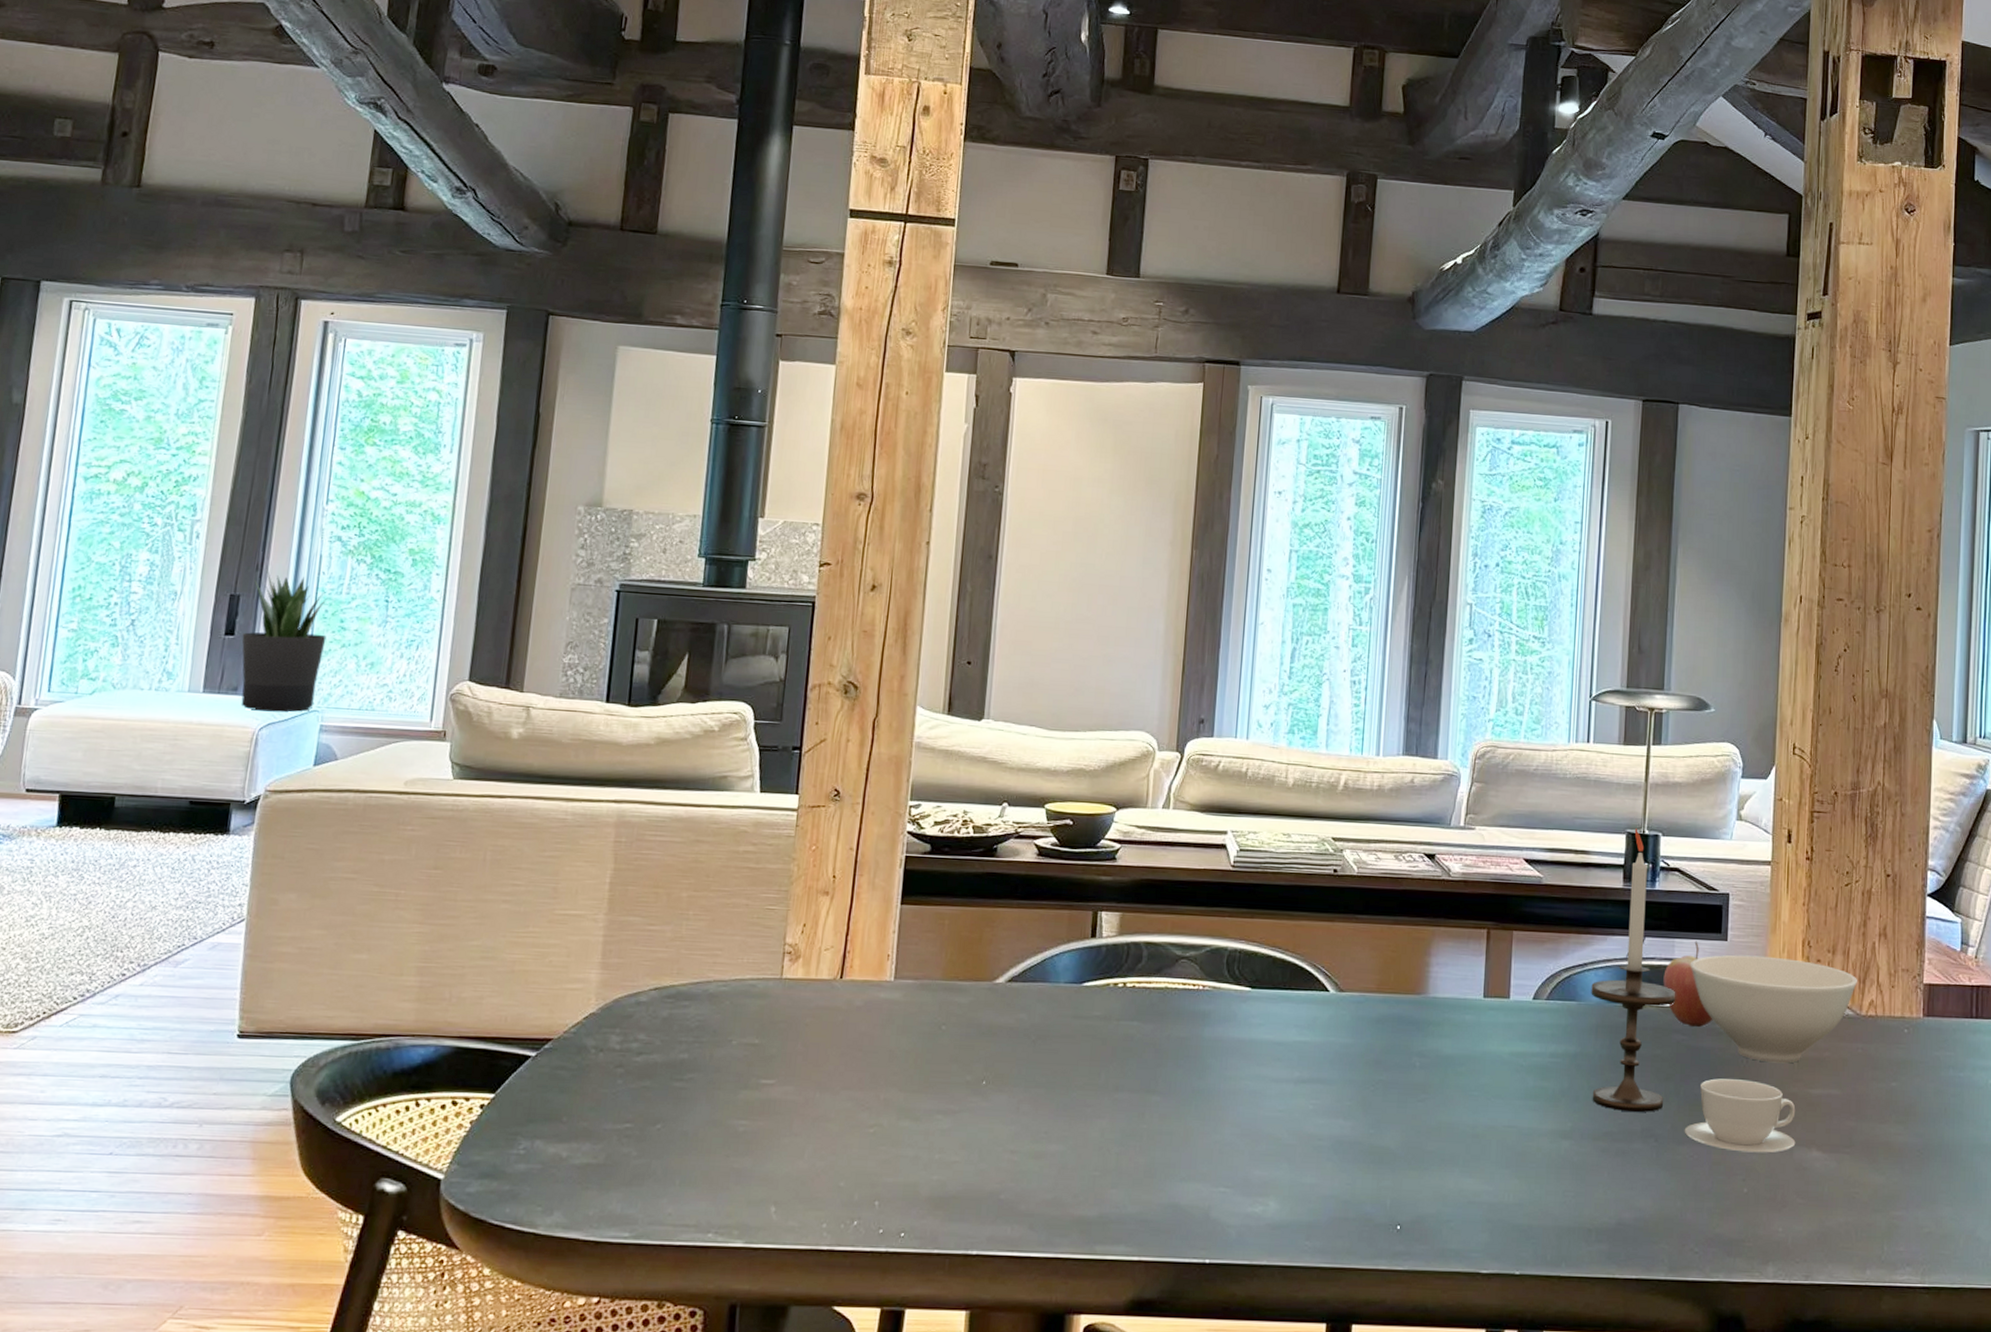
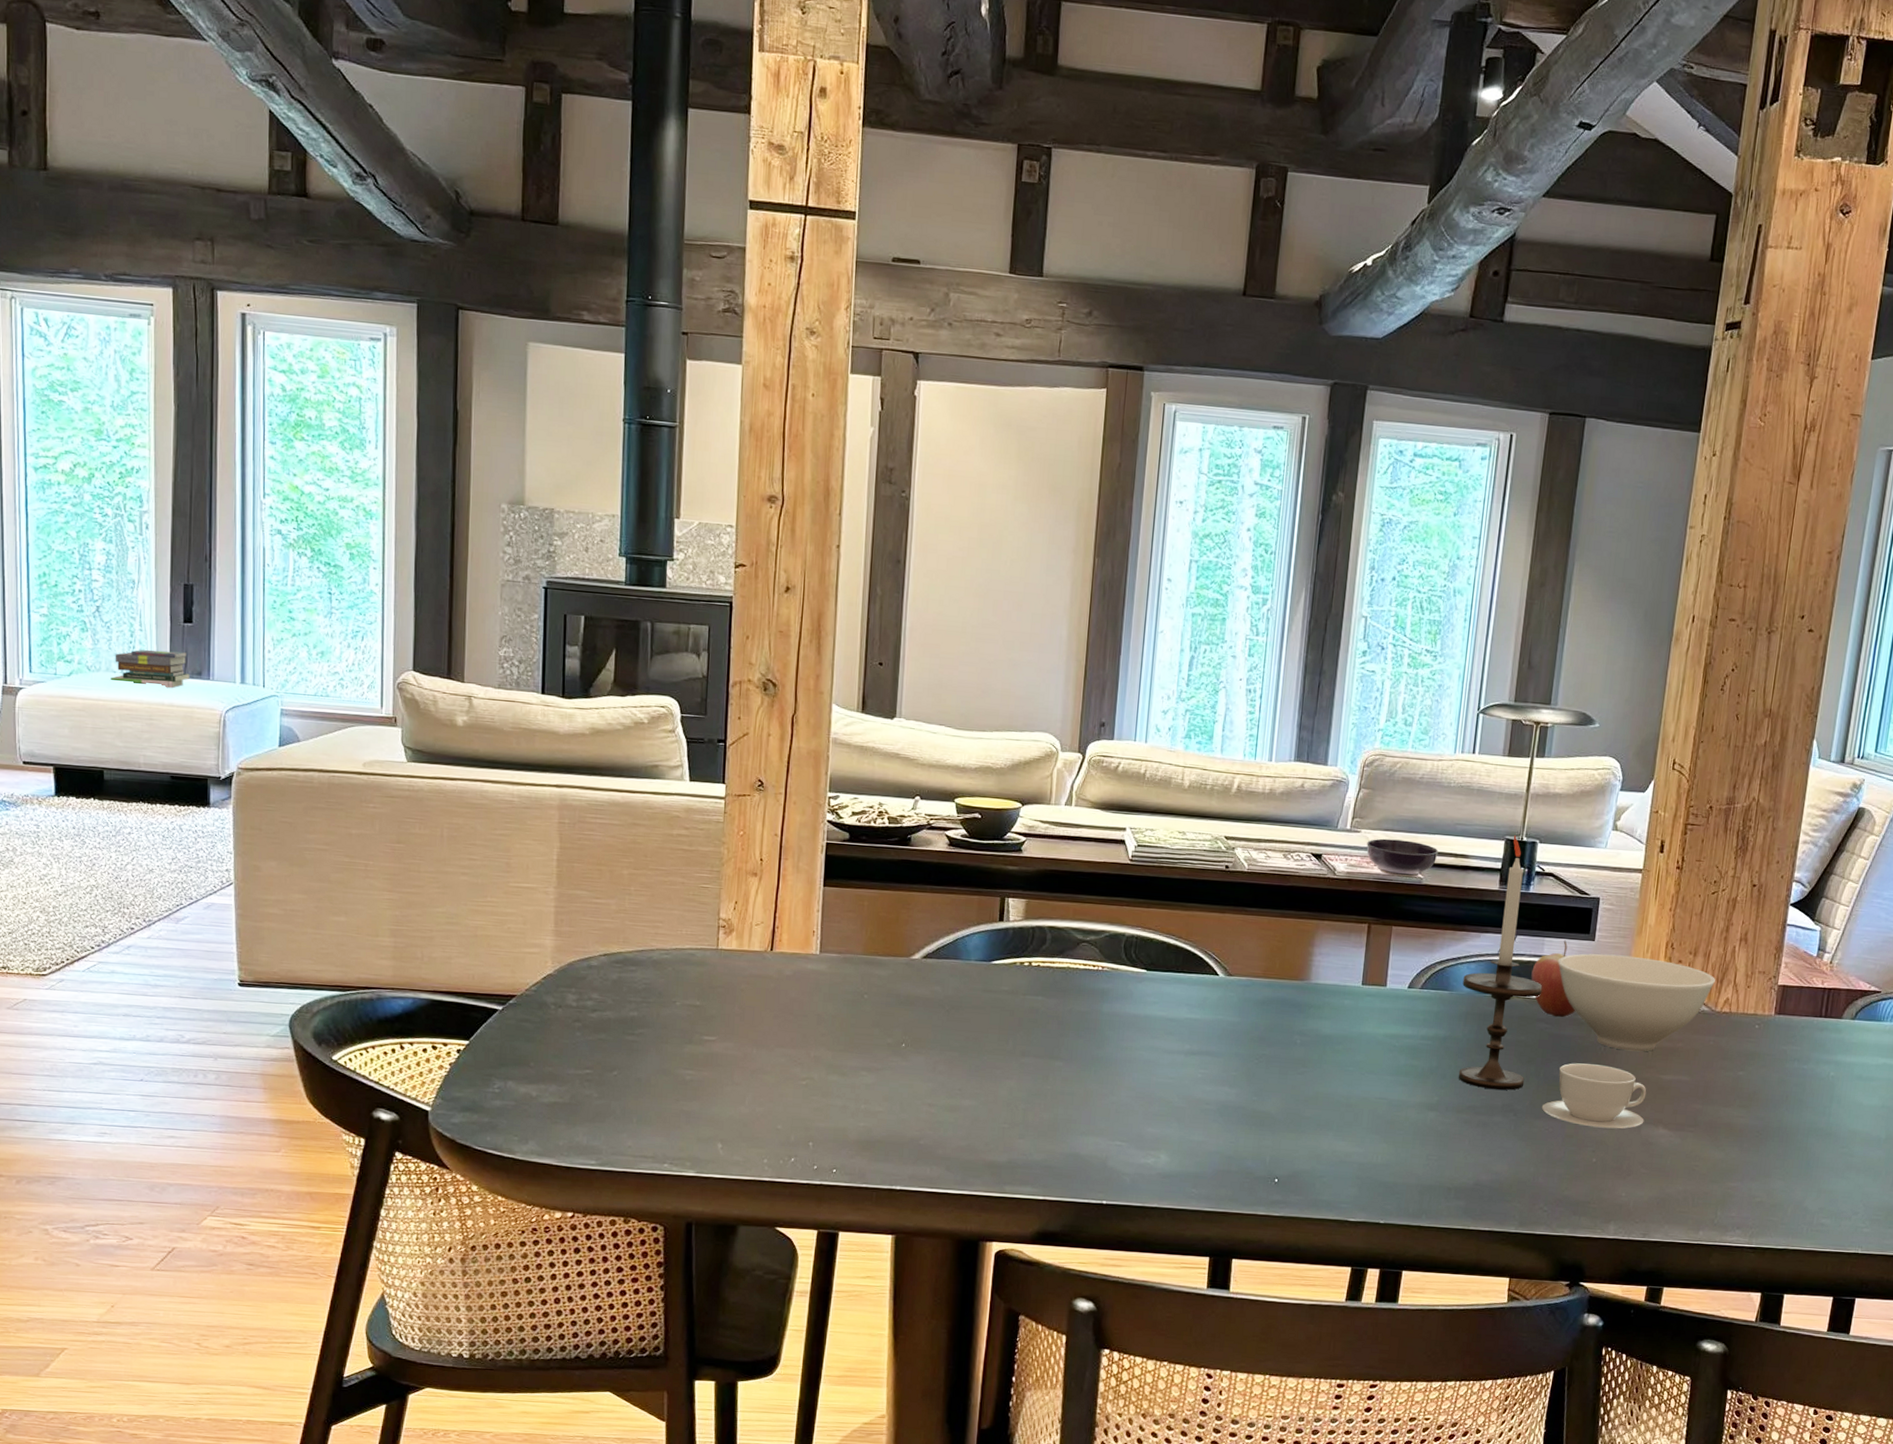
books: none [136,664,225,706] -> present [110,649,190,689]
planter: present [240,567,328,712] -> none [200,558,278,696]
bowl: none [1482,835,1557,877] -> present [1366,838,1438,878]

